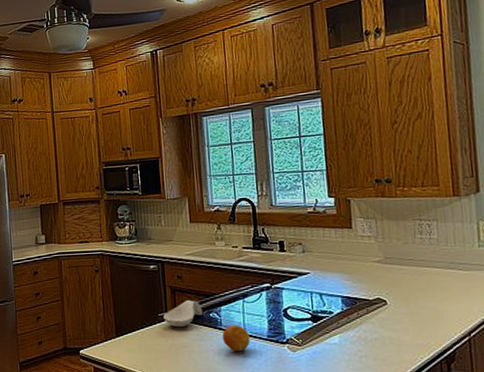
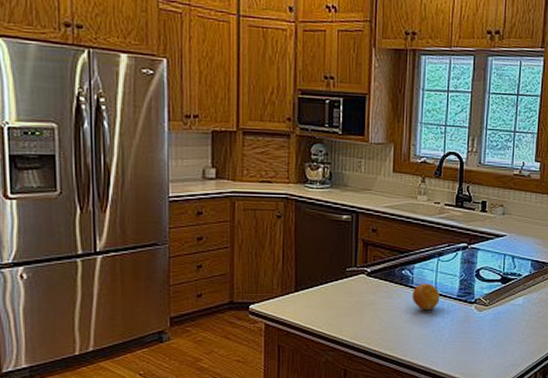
spoon rest: present [163,300,204,328] -> none [352,256,396,284]

